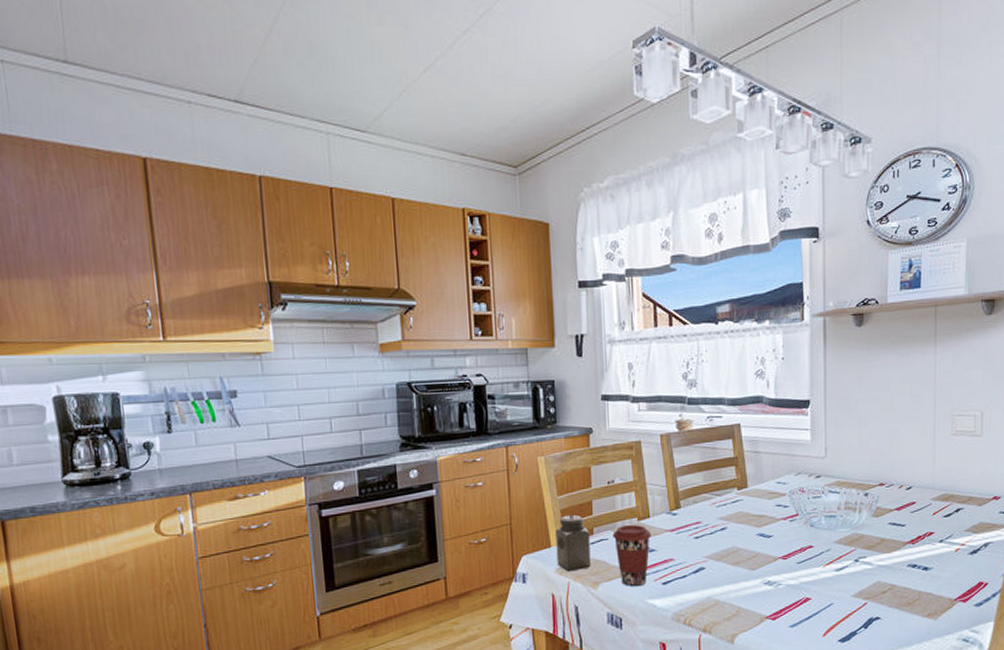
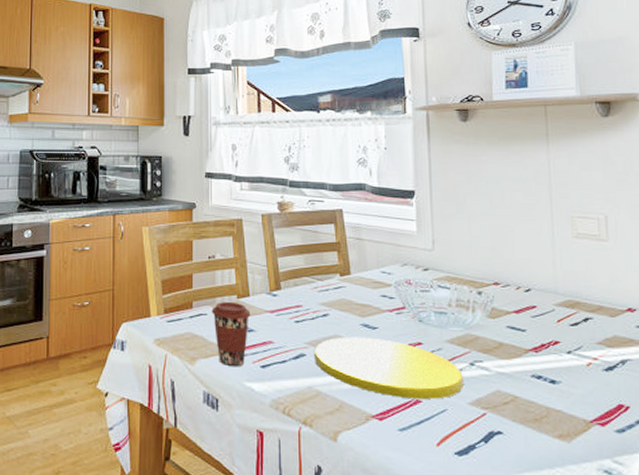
salt shaker: present [555,514,591,572] -> none [155,286,189,344]
plate: none [713,545,848,598] -> present [315,336,463,400]

